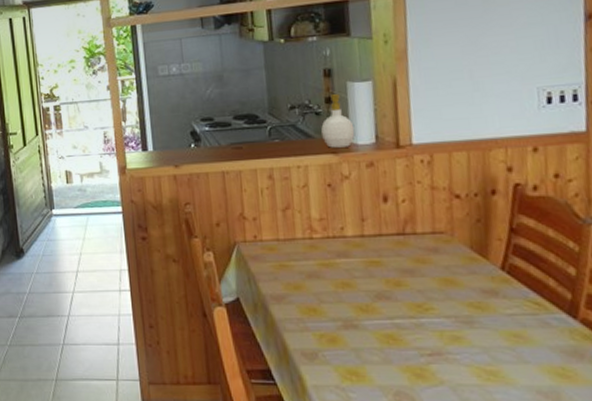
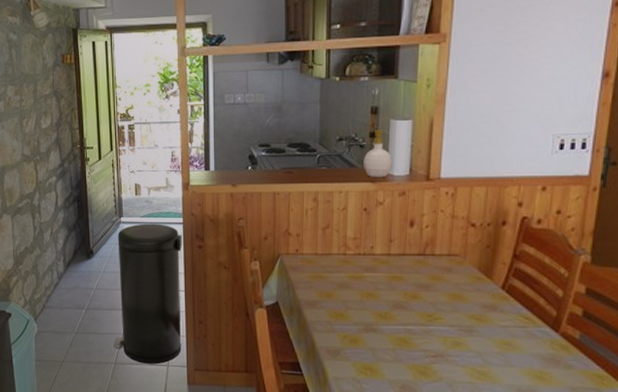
pedal bin: none [49,214,132,379] -> present [113,223,182,364]

